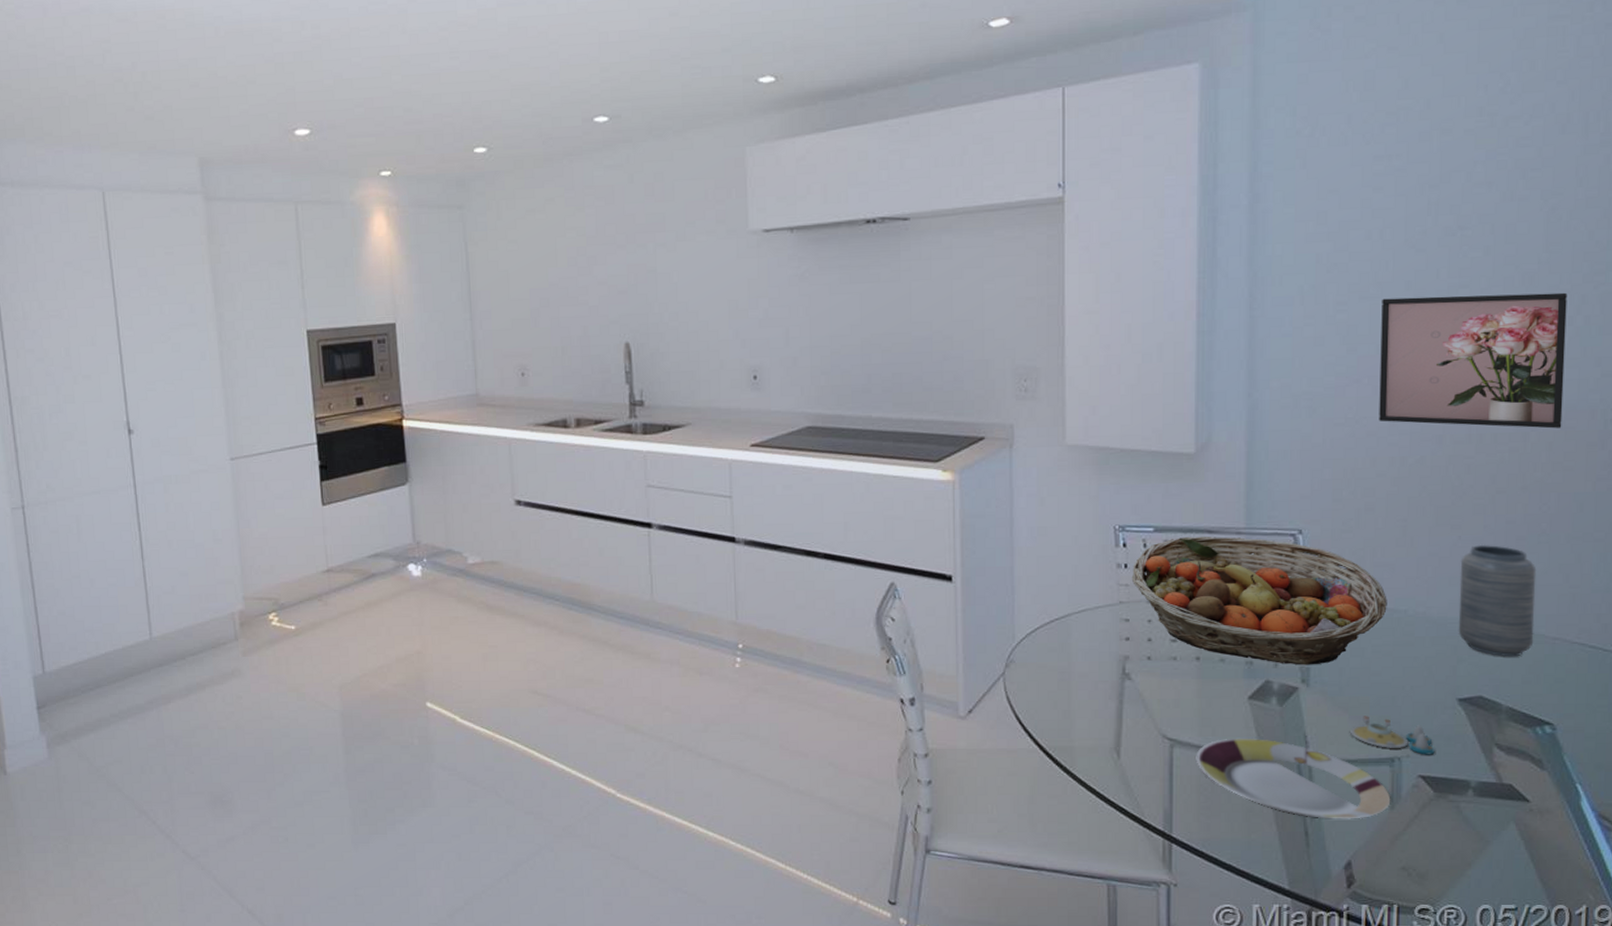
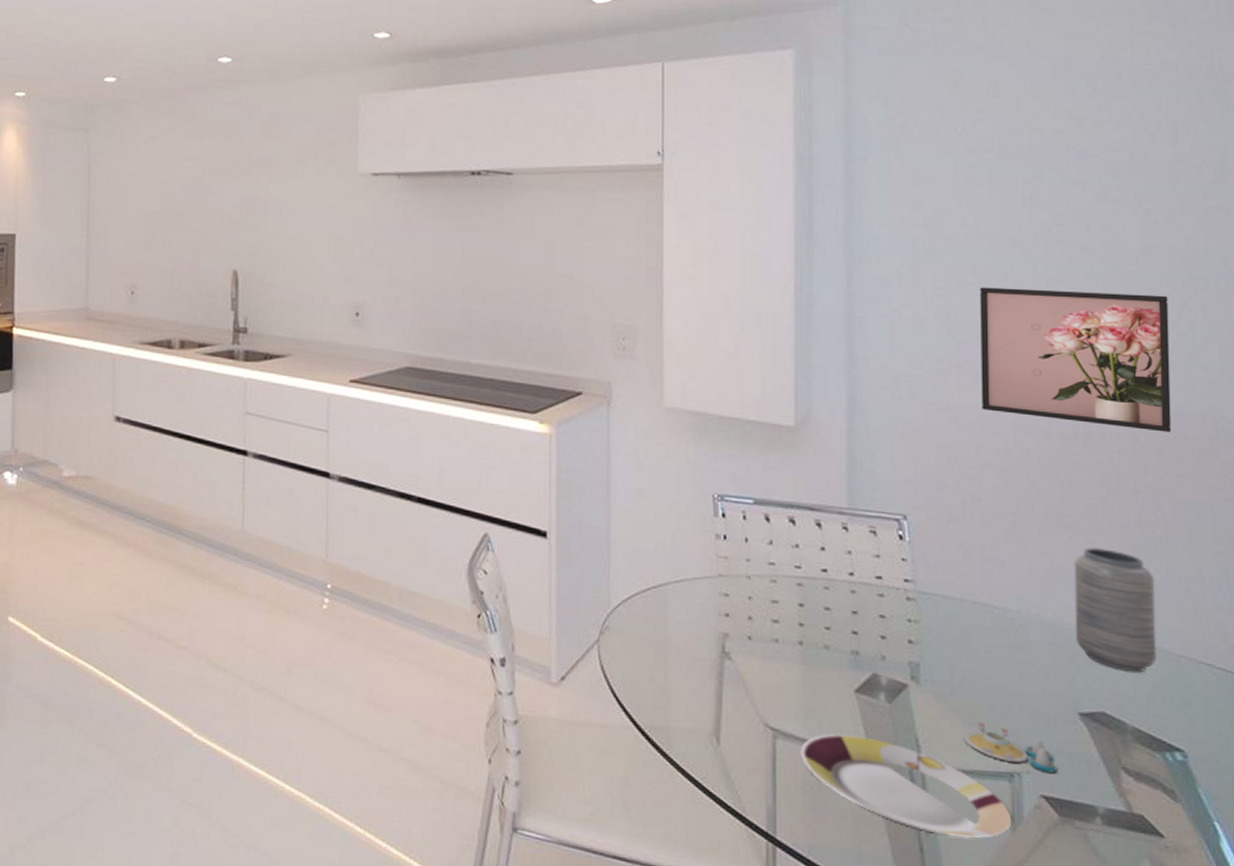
fruit basket: present [1131,536,1387,665] -> none [731,512,999,662]

